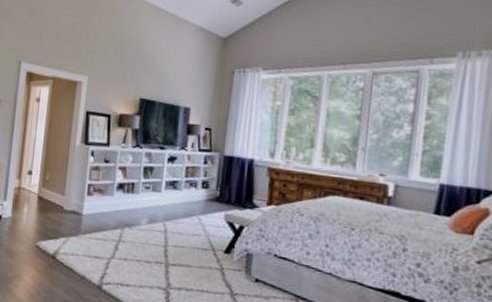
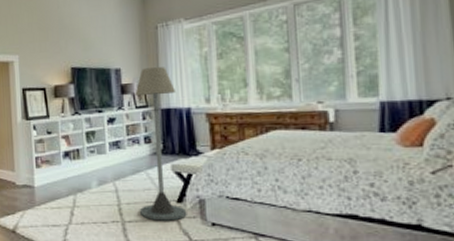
floor lamp: none [186,112,243,271] -> present [135,67,187,221]

